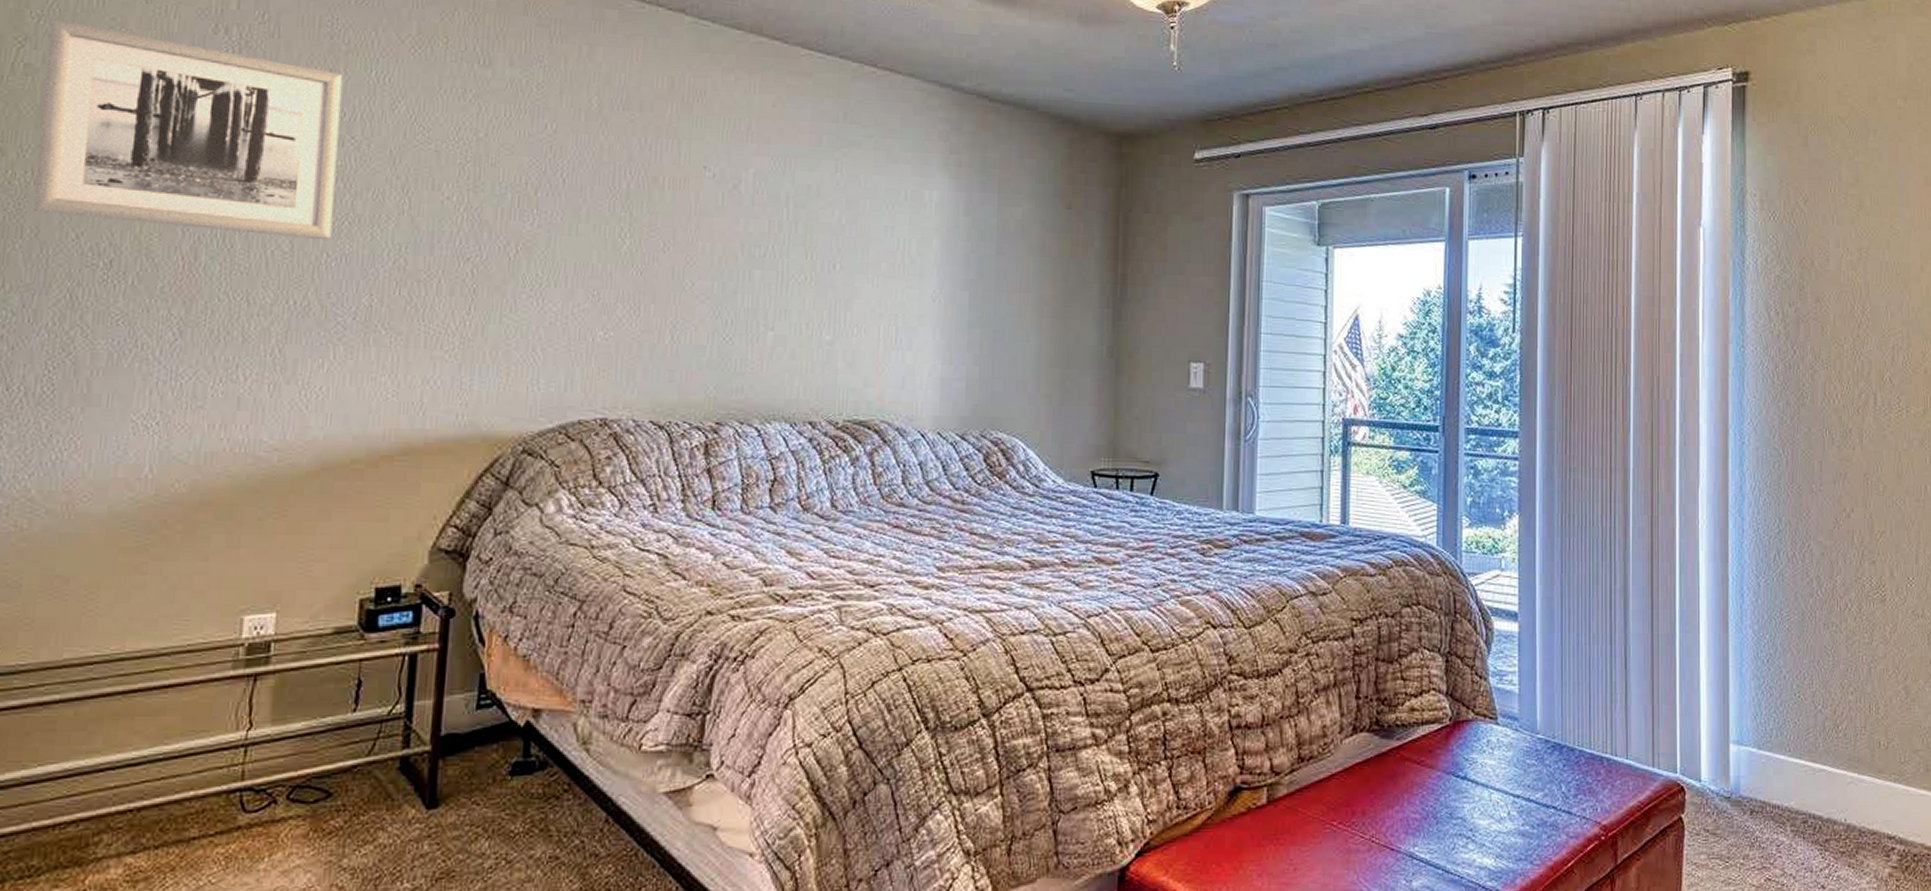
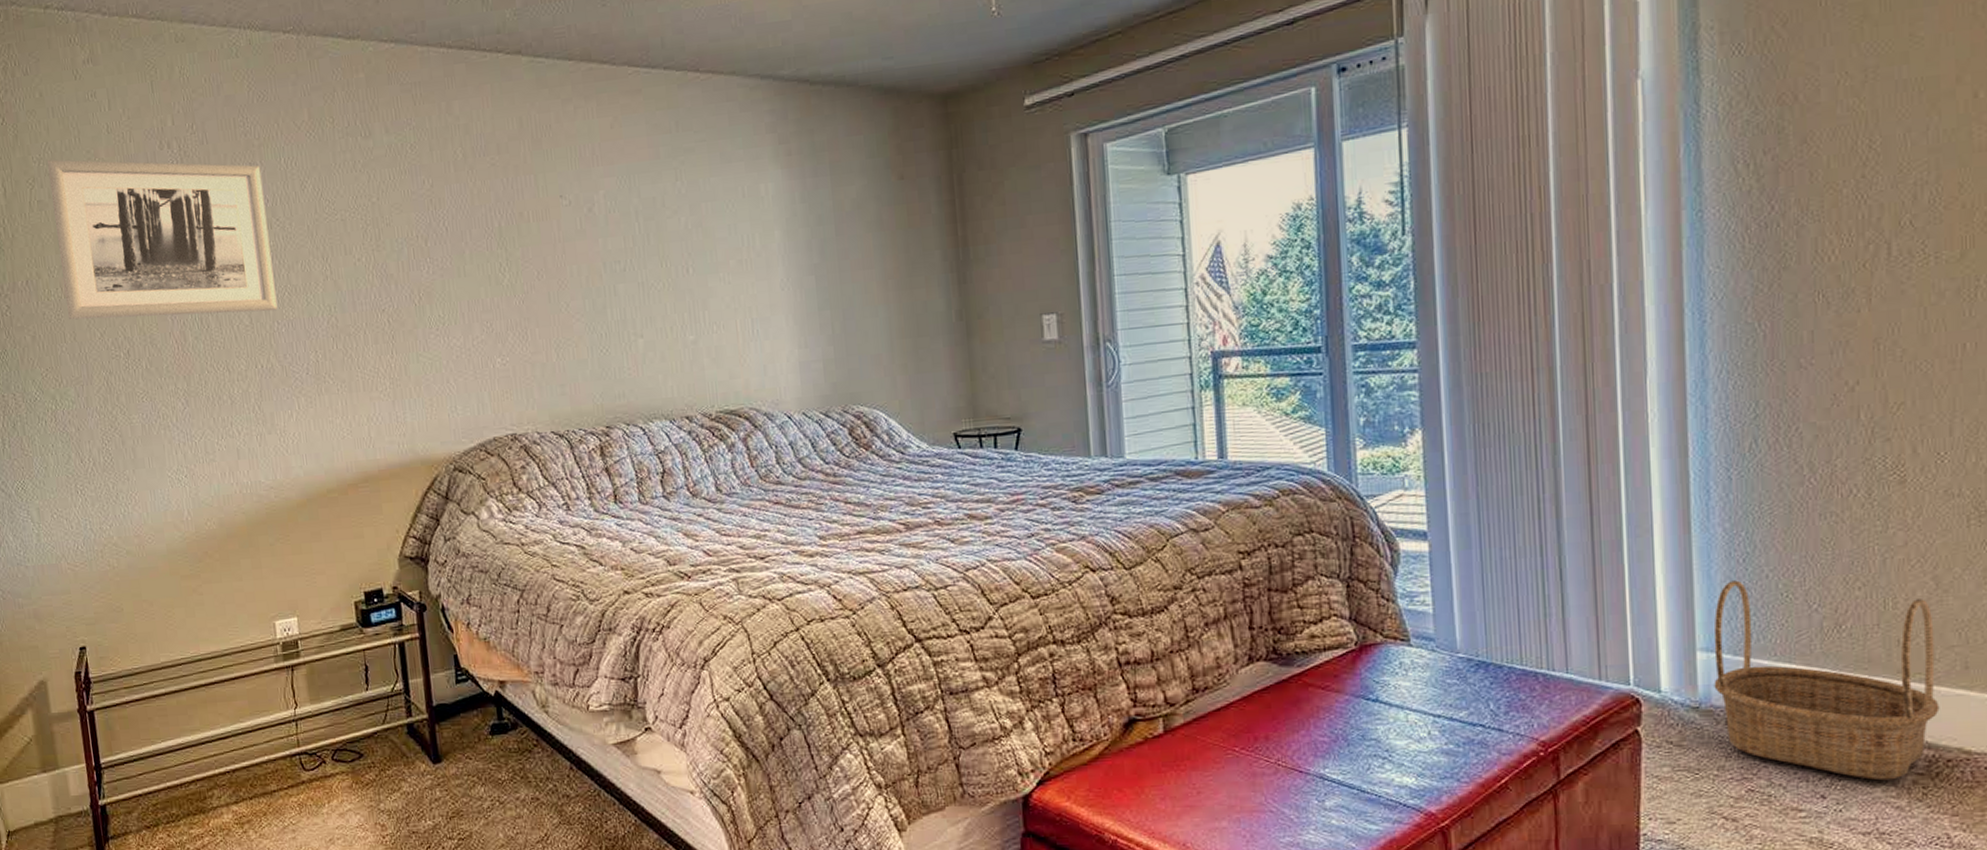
basket: none [1742,679,1908,873] -> present [1713,580,1940,781]

